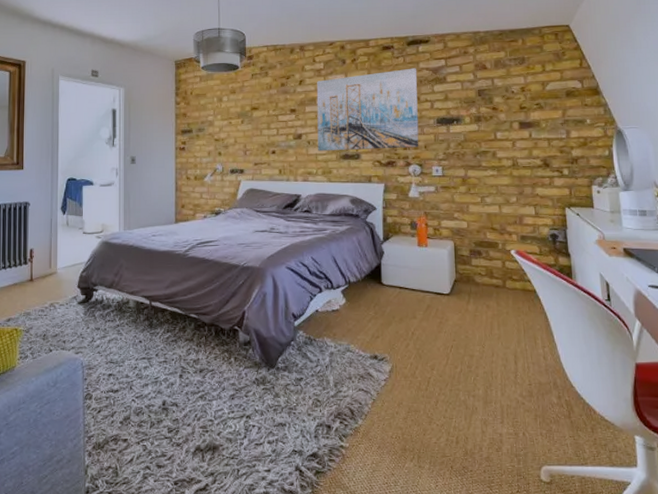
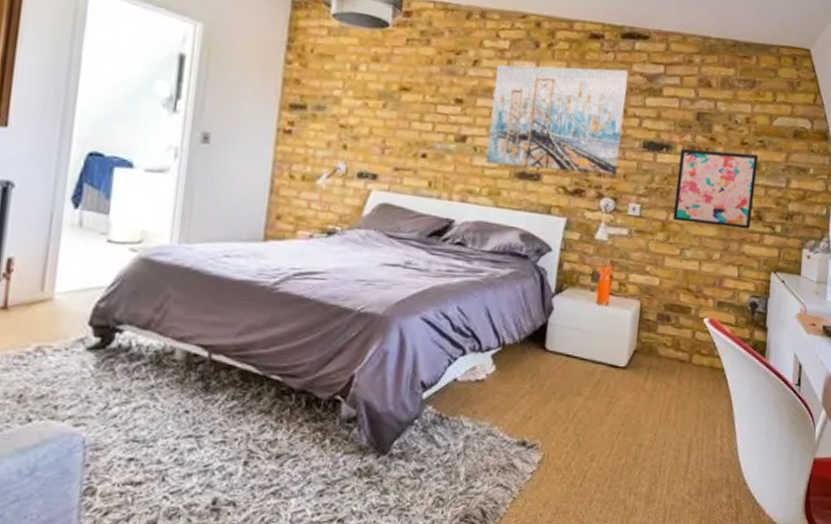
wall art: none [468,115,539,176] -> present [673,148,759,229]

